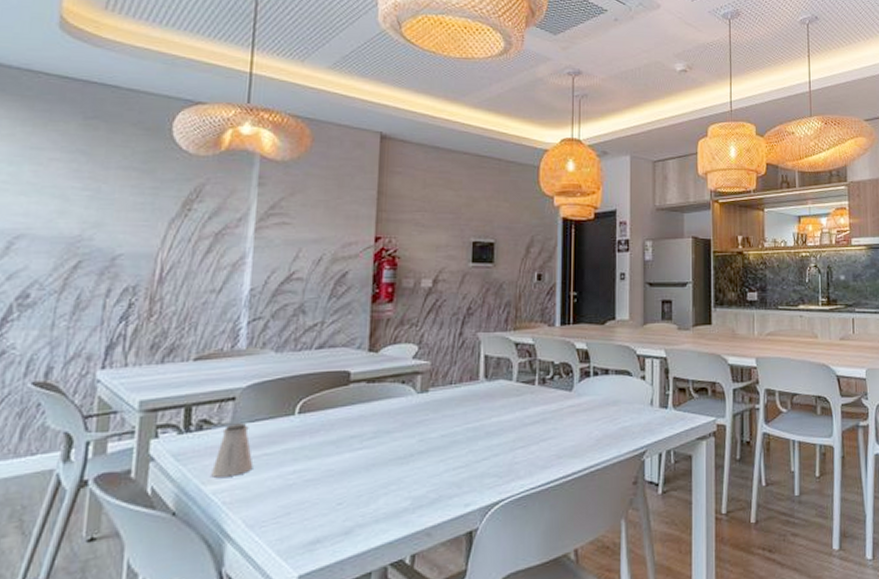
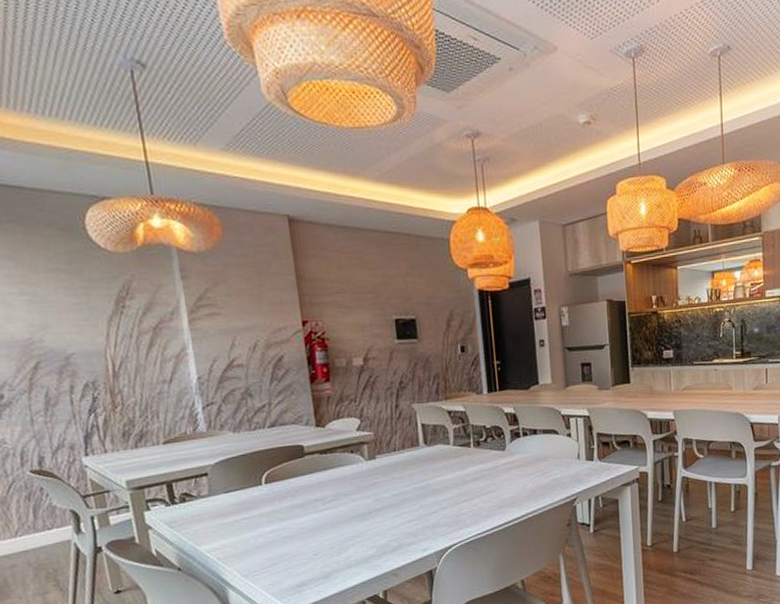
saltshaker: present [211,423,254,478] -> none [202,494,237,539]

